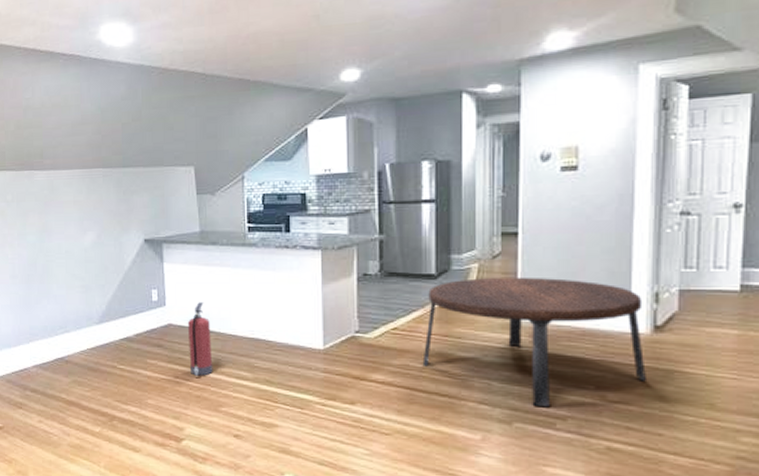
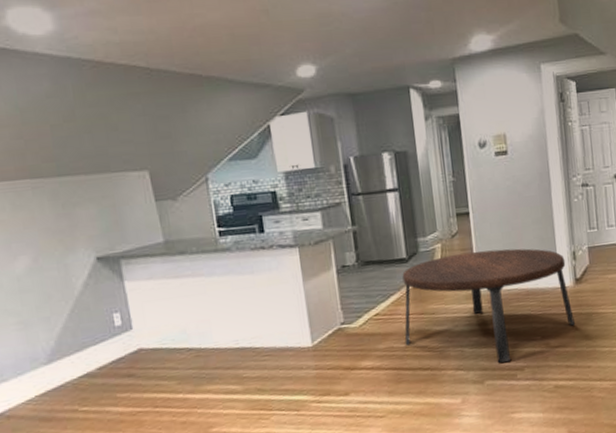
fire extinguisher: present [187,302,213,376] -> none [161,318,198,401]

